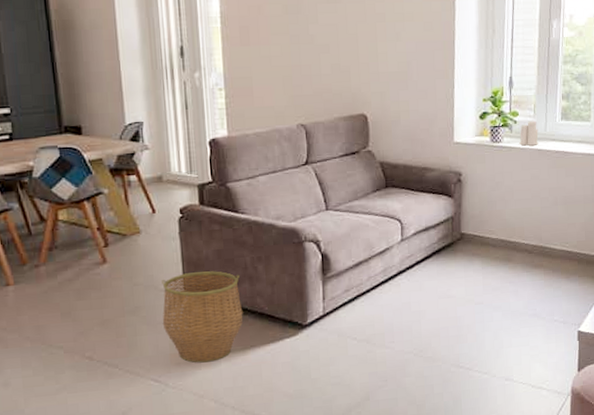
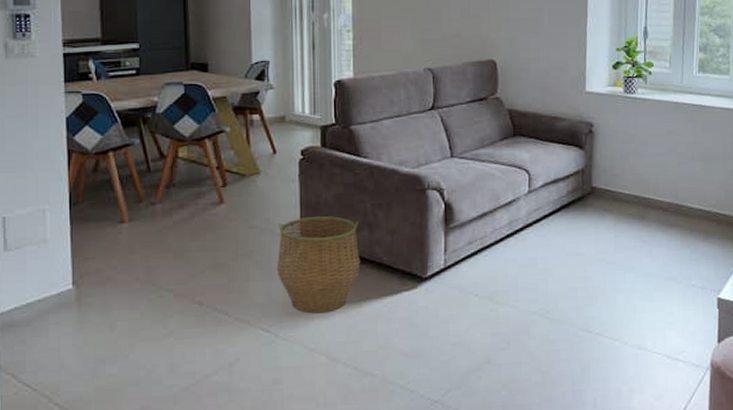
candle: present [519,121,539,146] -> none [654,72,675,98]

